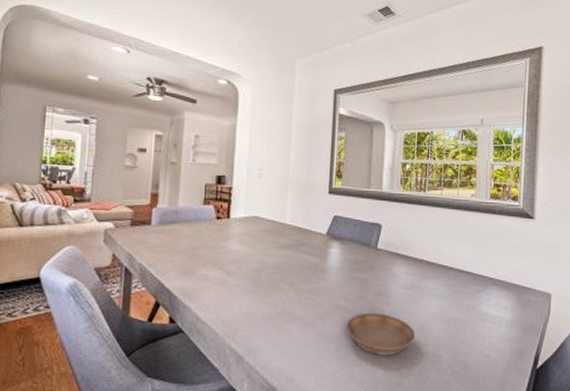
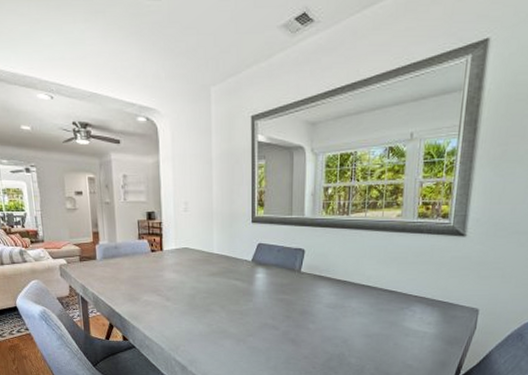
saucer: present [346,313,416,355] -> none [274,330,339,365]

